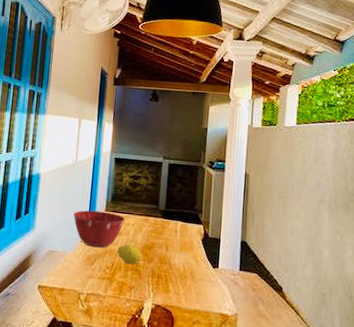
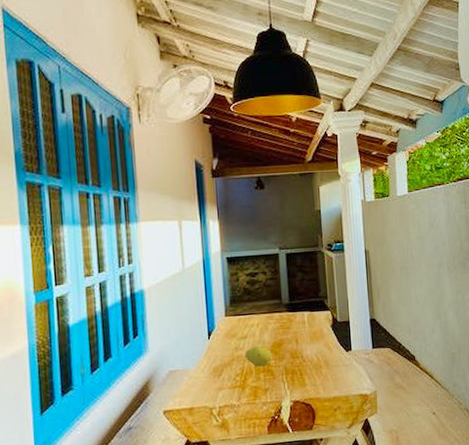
mixing bowl: present [73,210,125,248] -> none [190,317,248,357]

